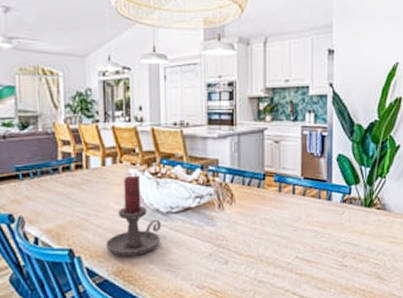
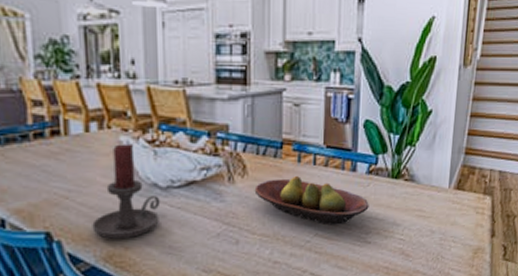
fruit bowl: none [241,203,344,249] -> present [254,175,369,225]

